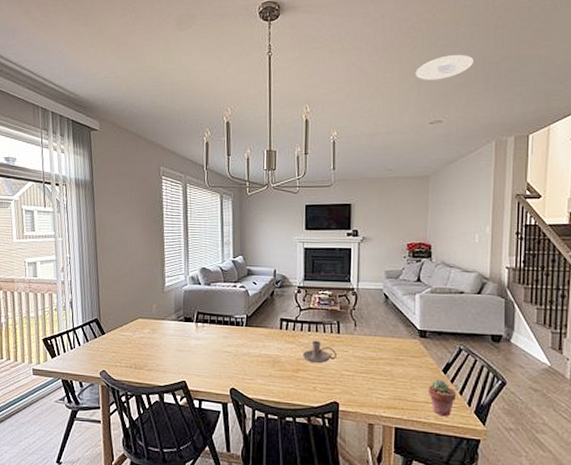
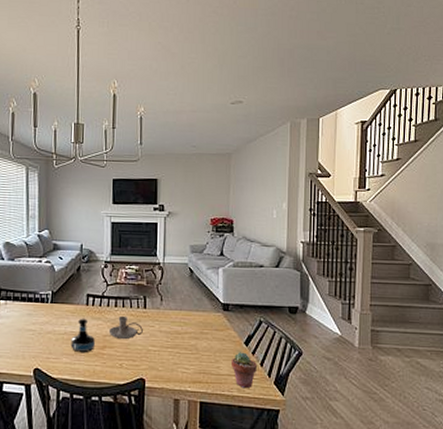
tequila bottle: none [265,341,289,376] -> present [70,318,95,353]
recessed light: present [415,54,473,80] -> none [218,39,270,63]

